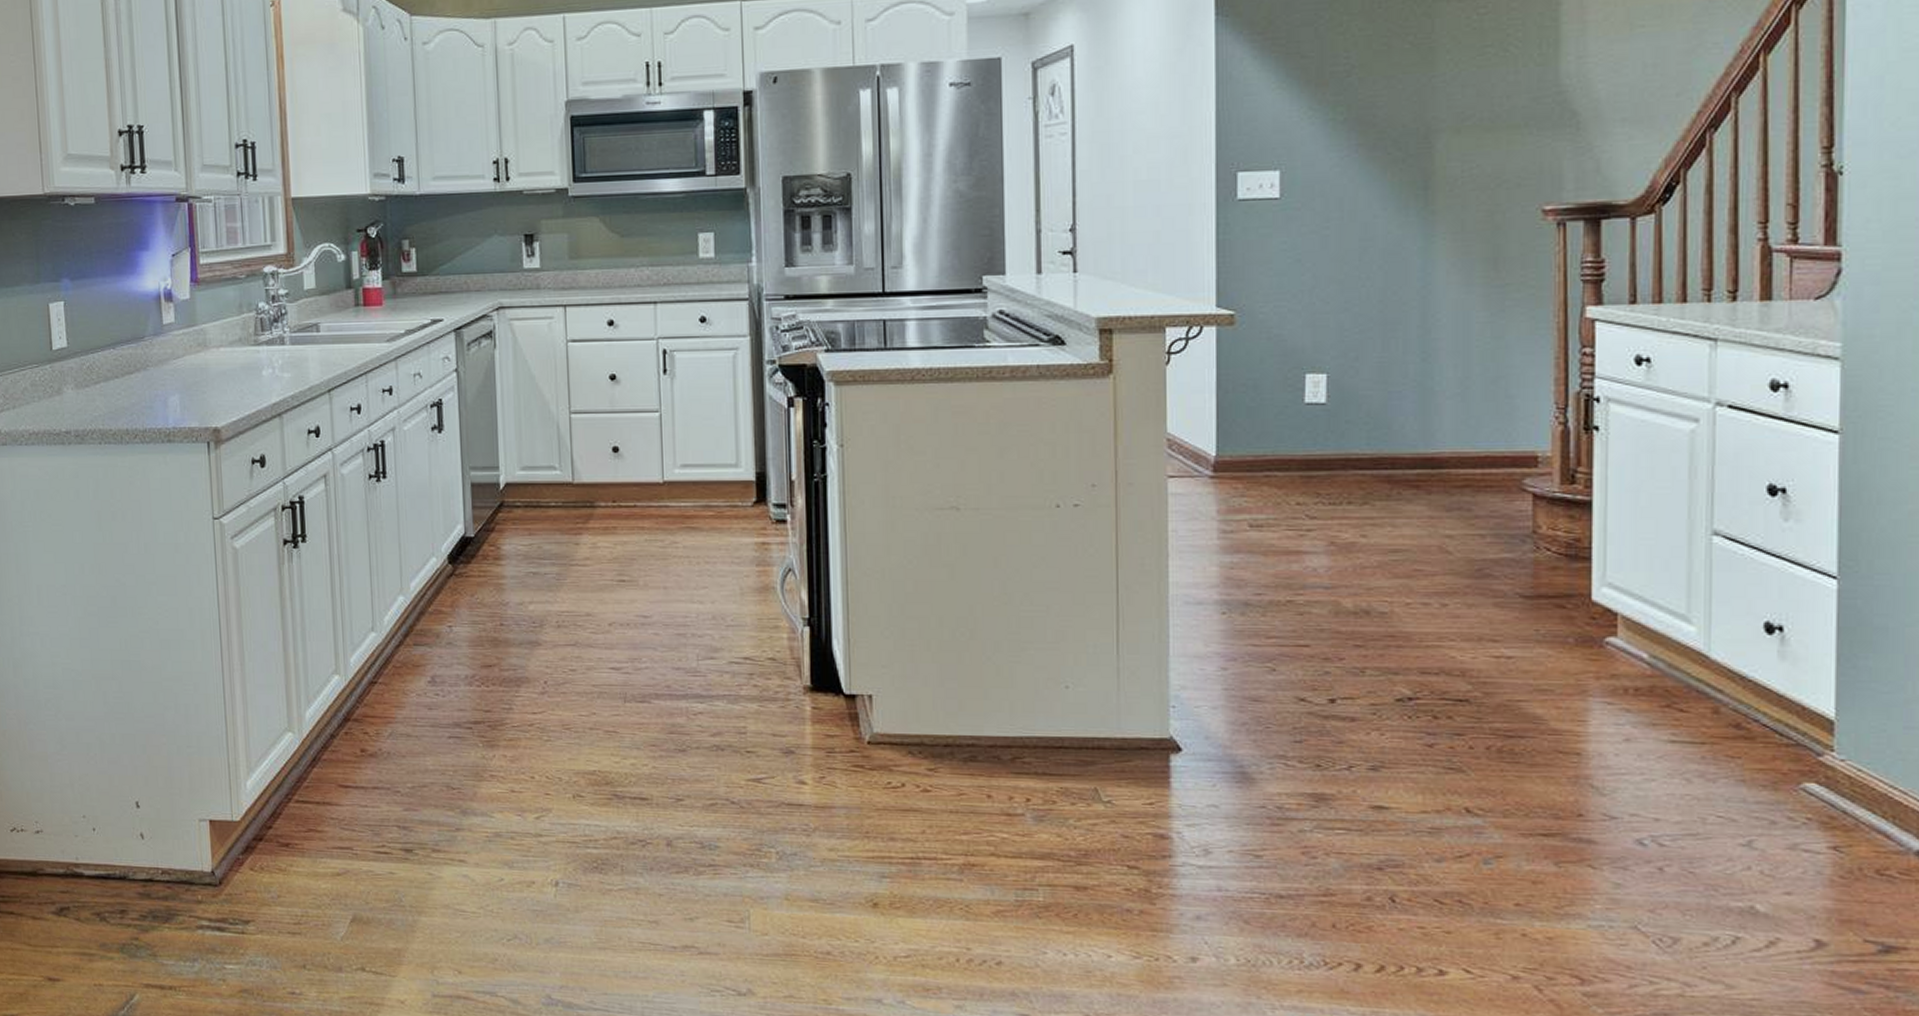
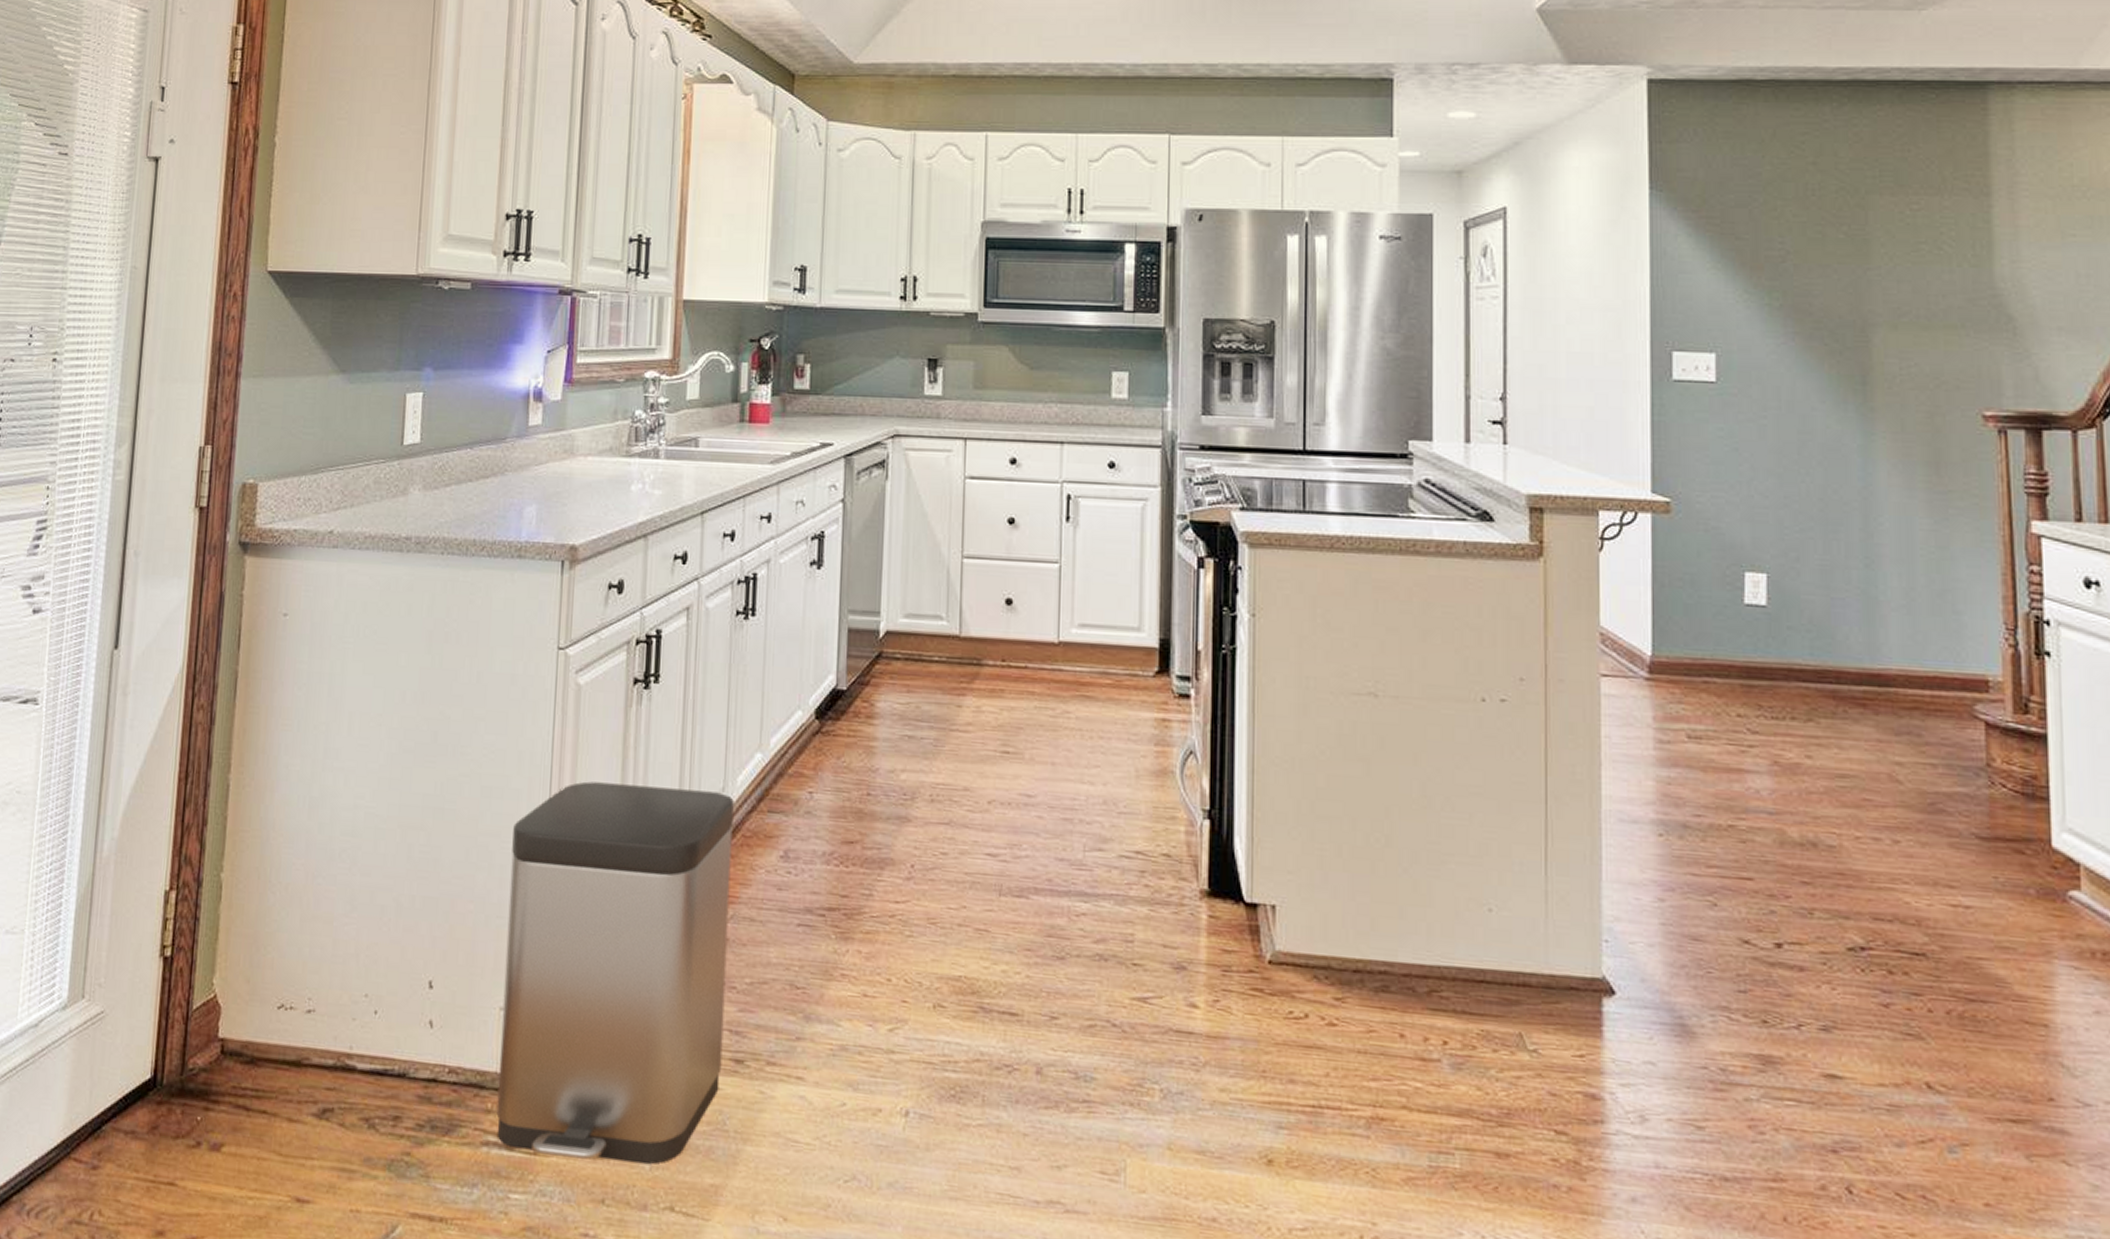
pedal bin: none [192,630,394,936] -> present [496,781,734,1164]

